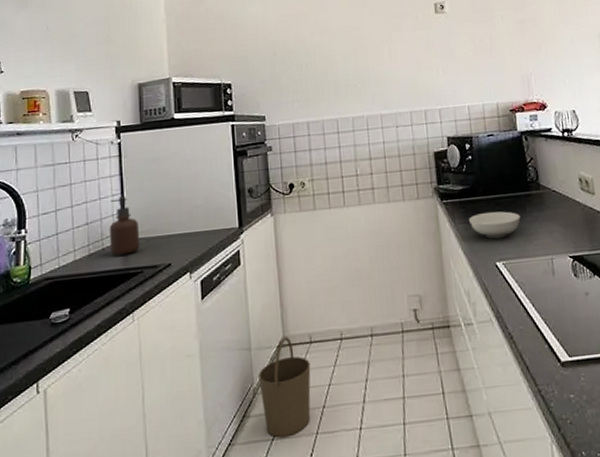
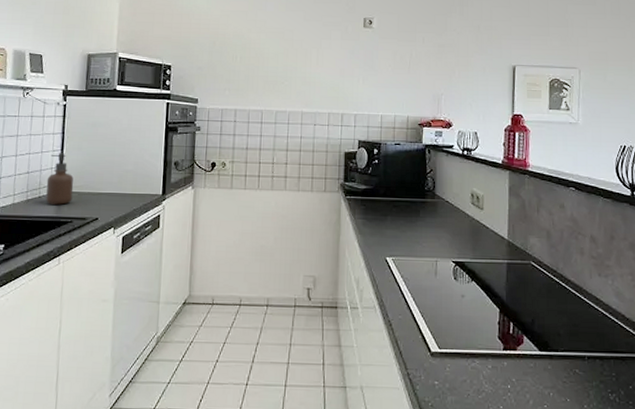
bucket: present [258,337,311,438] -> none [162,296,210,383]
bowl: present [468,211,521,239] -> none [367,212,414,236]

